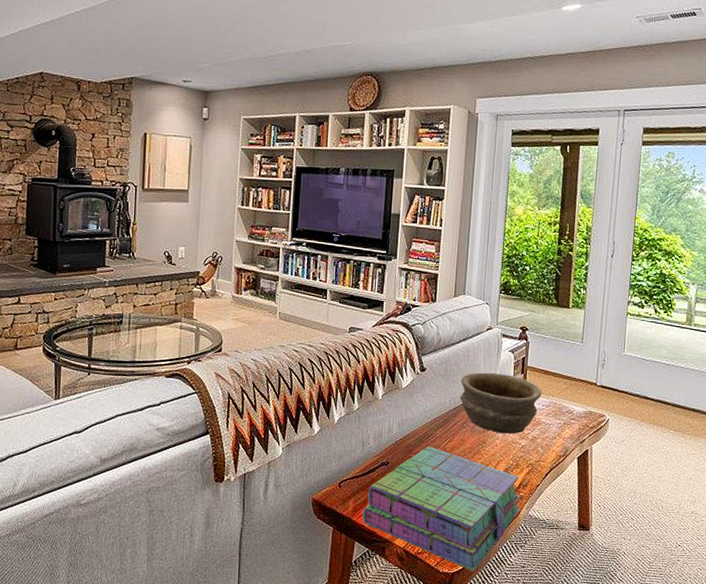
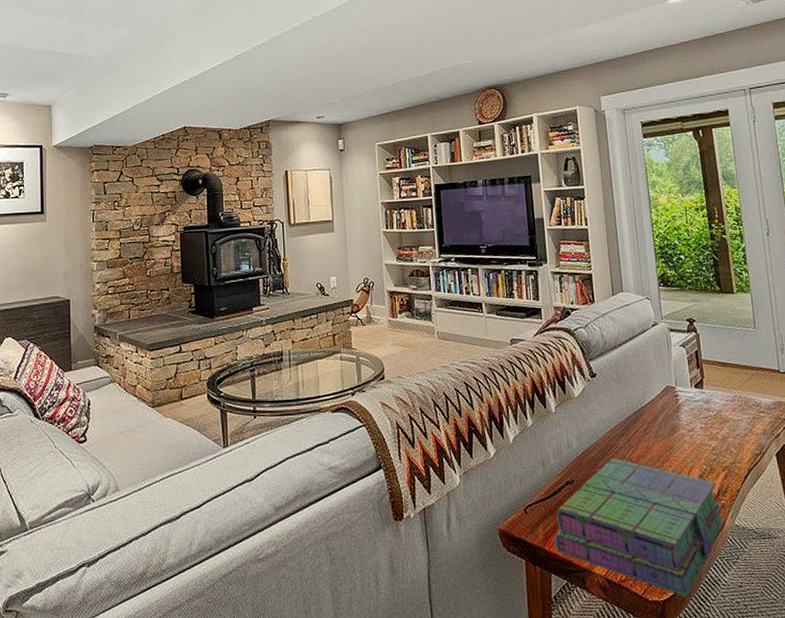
bowl: present [460,372,542,434] -> none [635,370,724,437]

